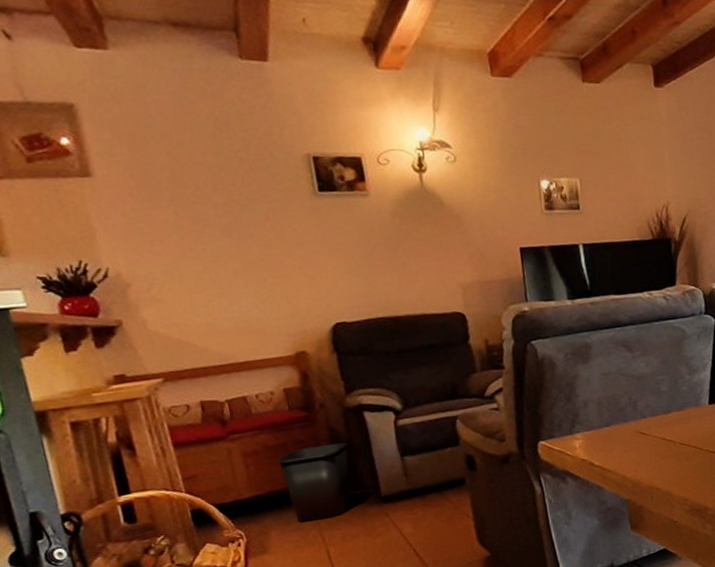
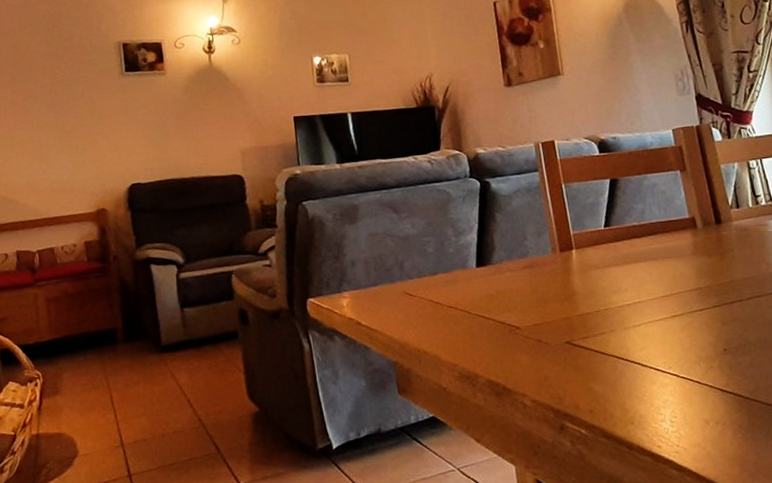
waste bin: present [276,442,352,523] -> none [74,292,136,367]

